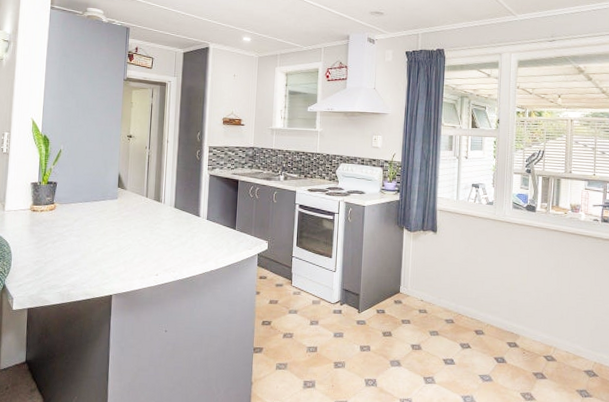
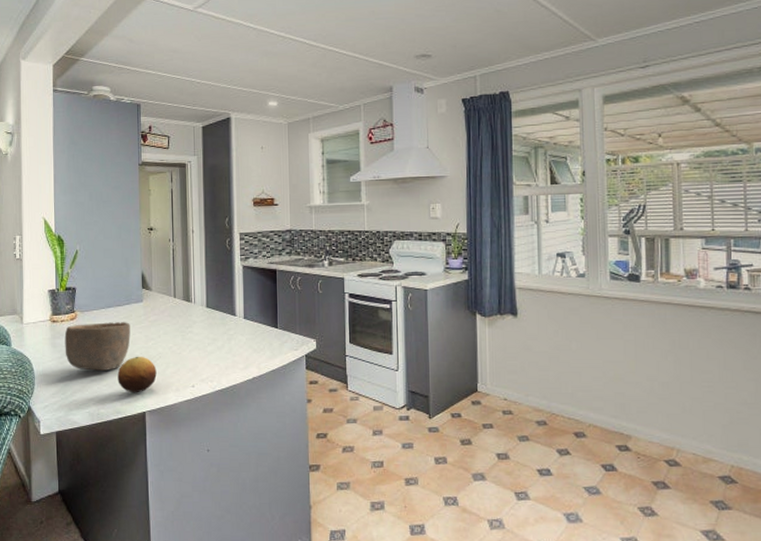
bowl: none [42,214,104,257] -> present [64,322,130,371]
fruit: none [89,246,125,278] -> present [117,356,157,393]

